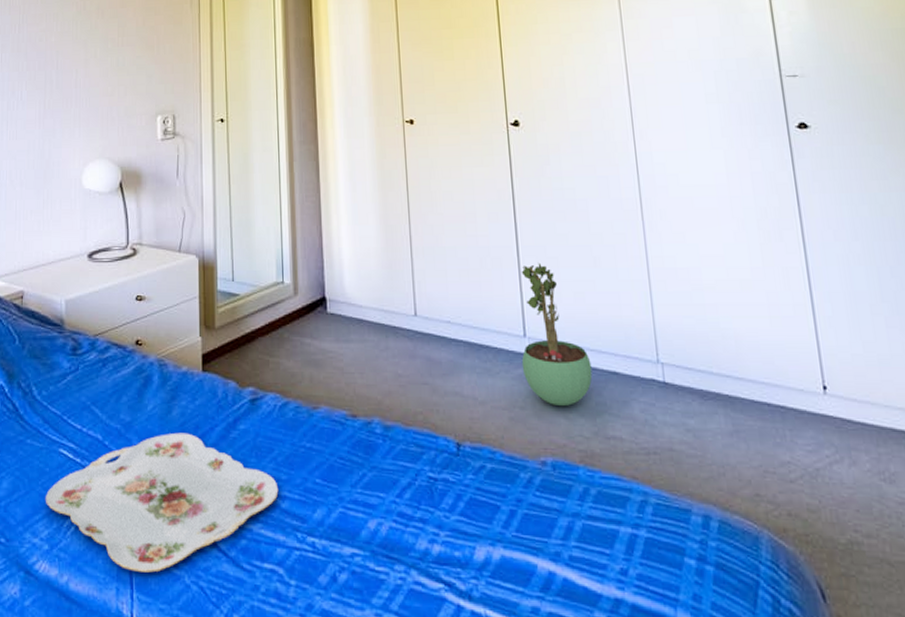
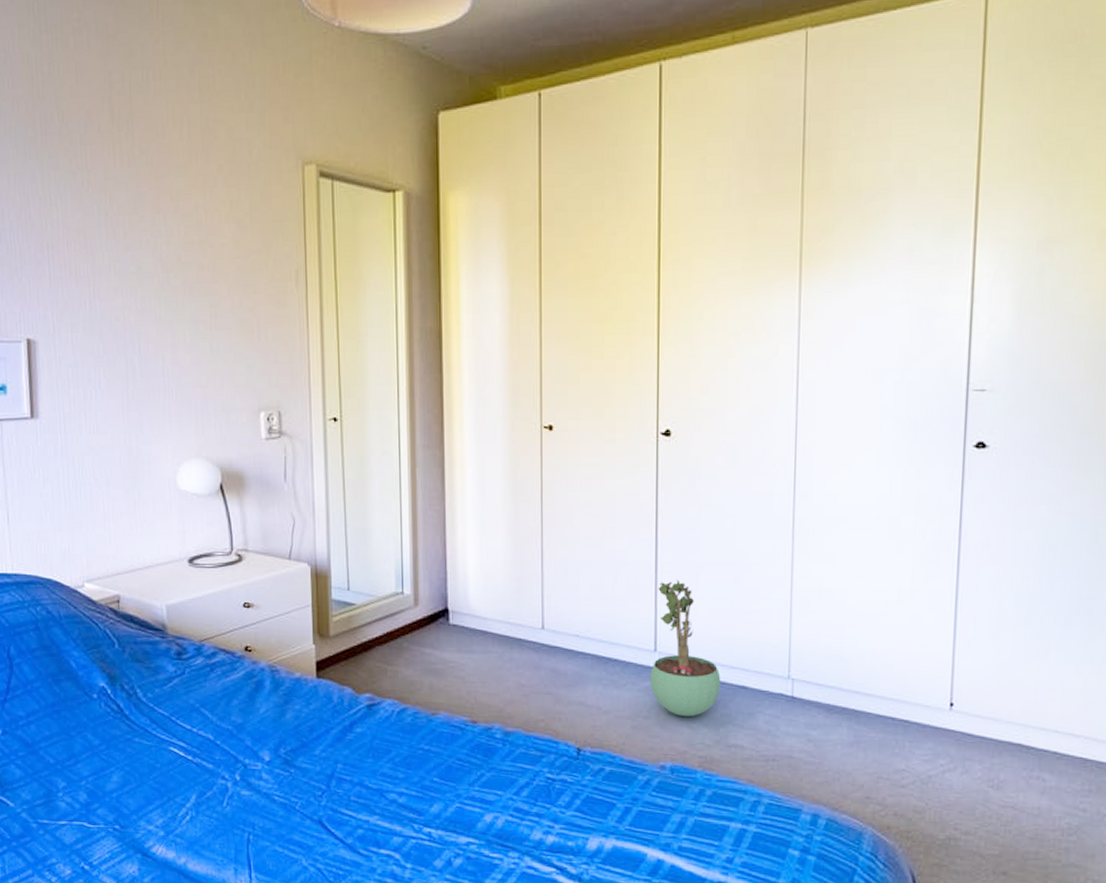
serving tray: present [45,432,279,573] -> none [157,734,396,856]

